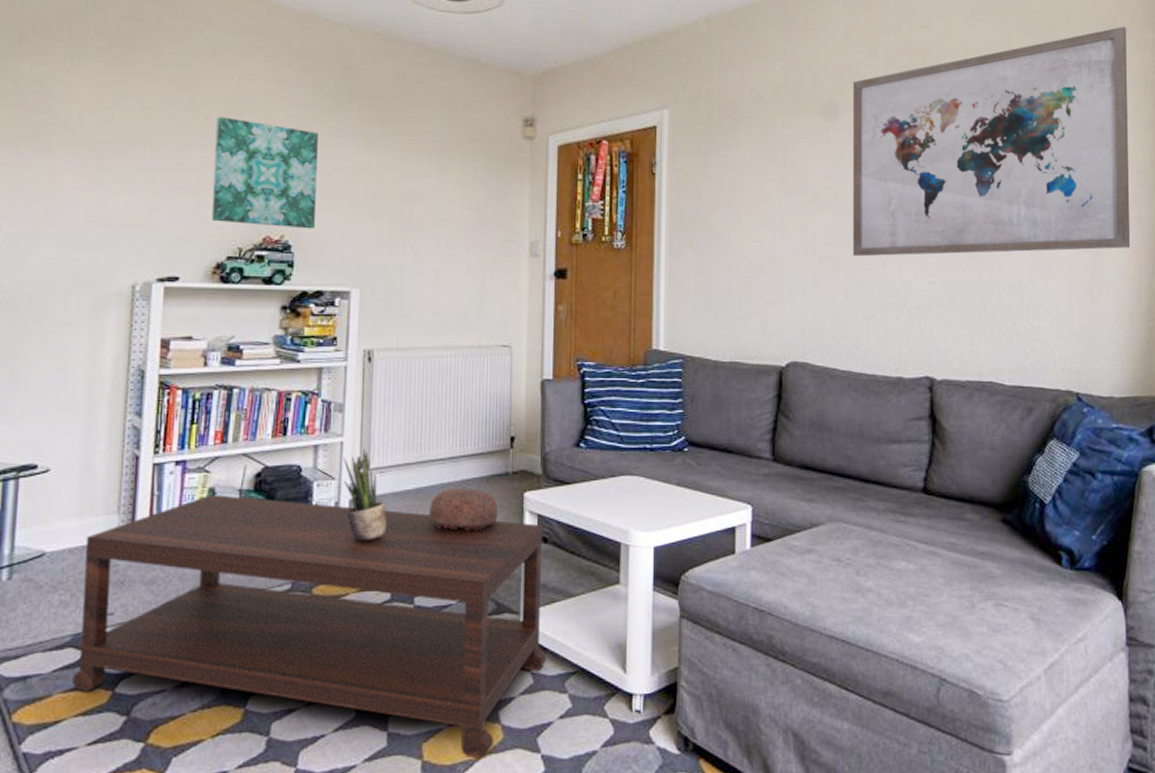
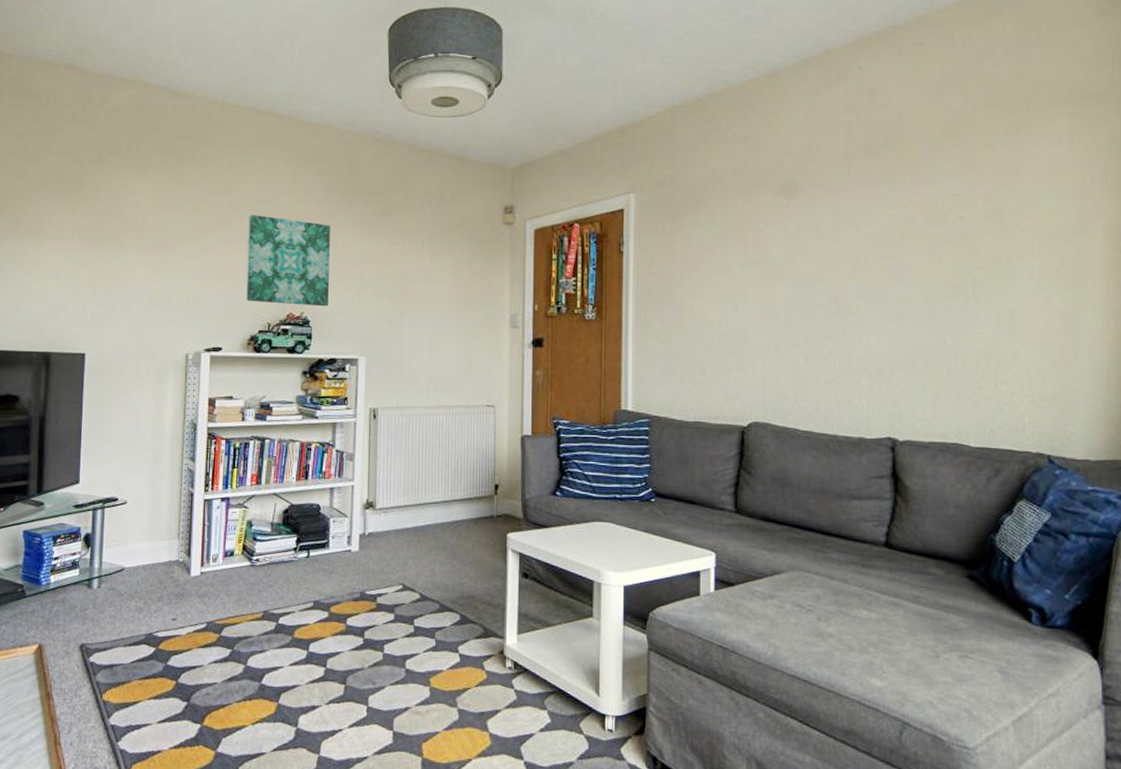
coffee table: present [71,494,546,759] -> none [146,526,528,761]
potted plant: present [343,448,386,541] -> none [354,491,390,569]
decorative bowl: present [429,488,499,531] -> none [426,527,485,565]
wall art: present [852,26,1131,257] -> none [812,92,1109,325]

